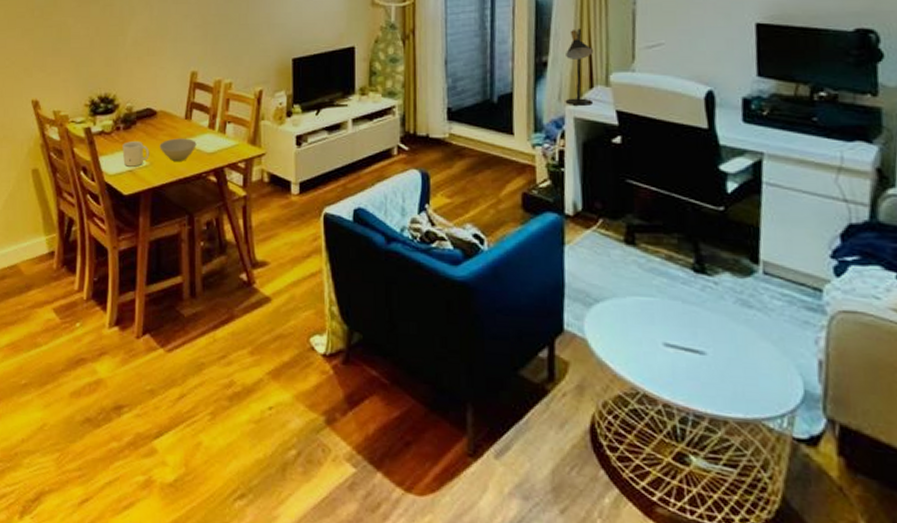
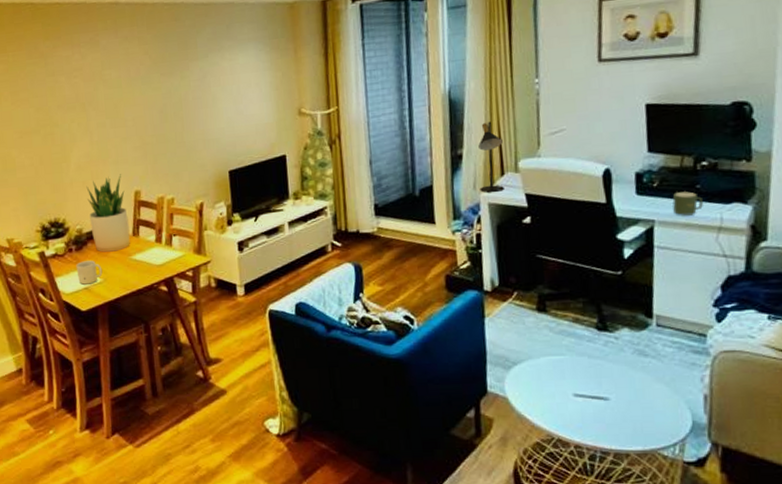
planter: none [141,52,182,134] -> present [86,174,130,252]
bowl: present [160,138,197,161] -> none [111,253,146,276]
mug: none [784,124,820,151] -> present [672,191,703,216]

